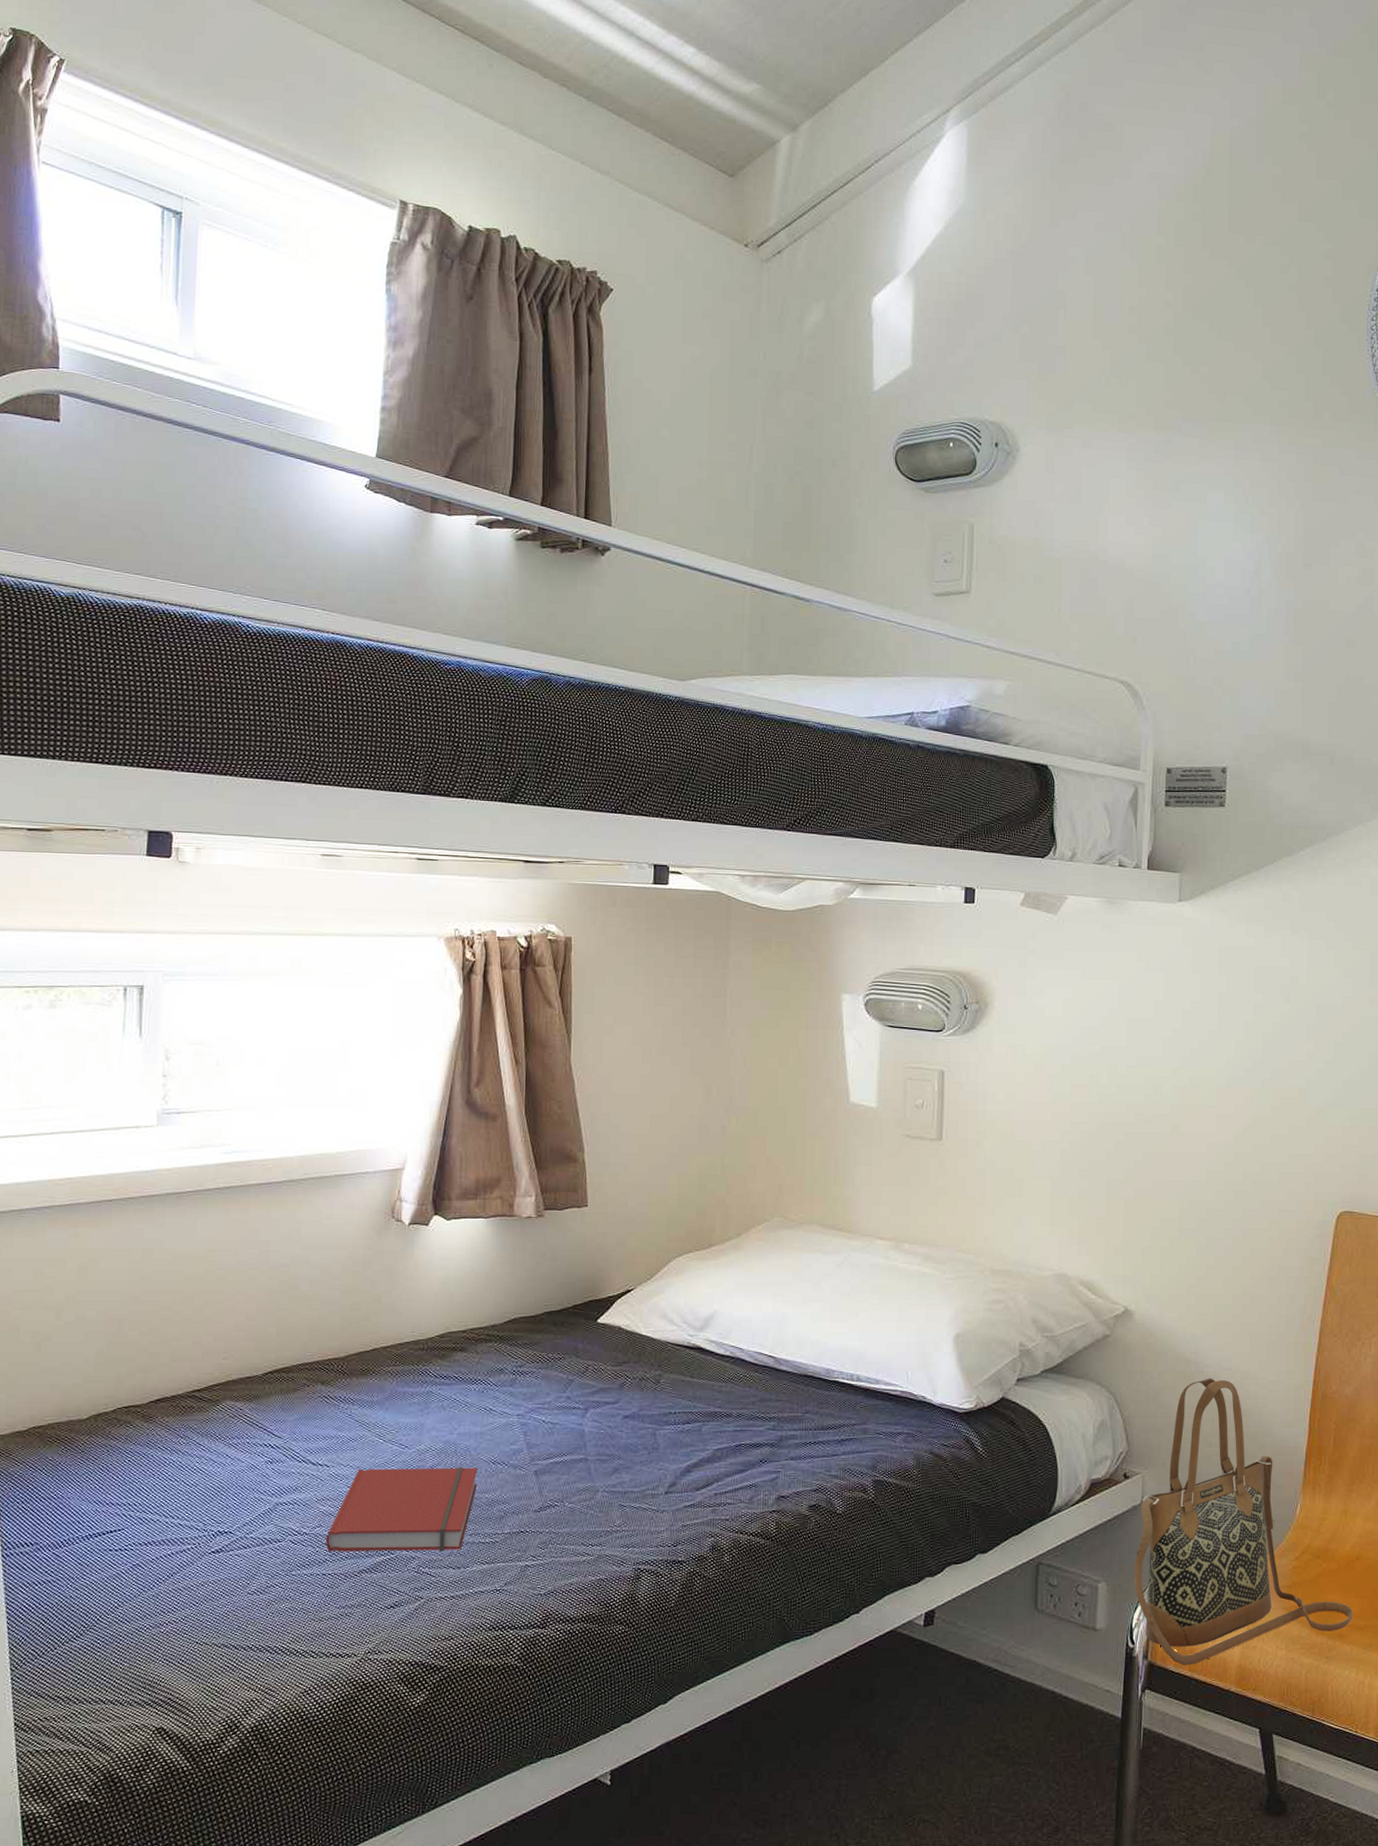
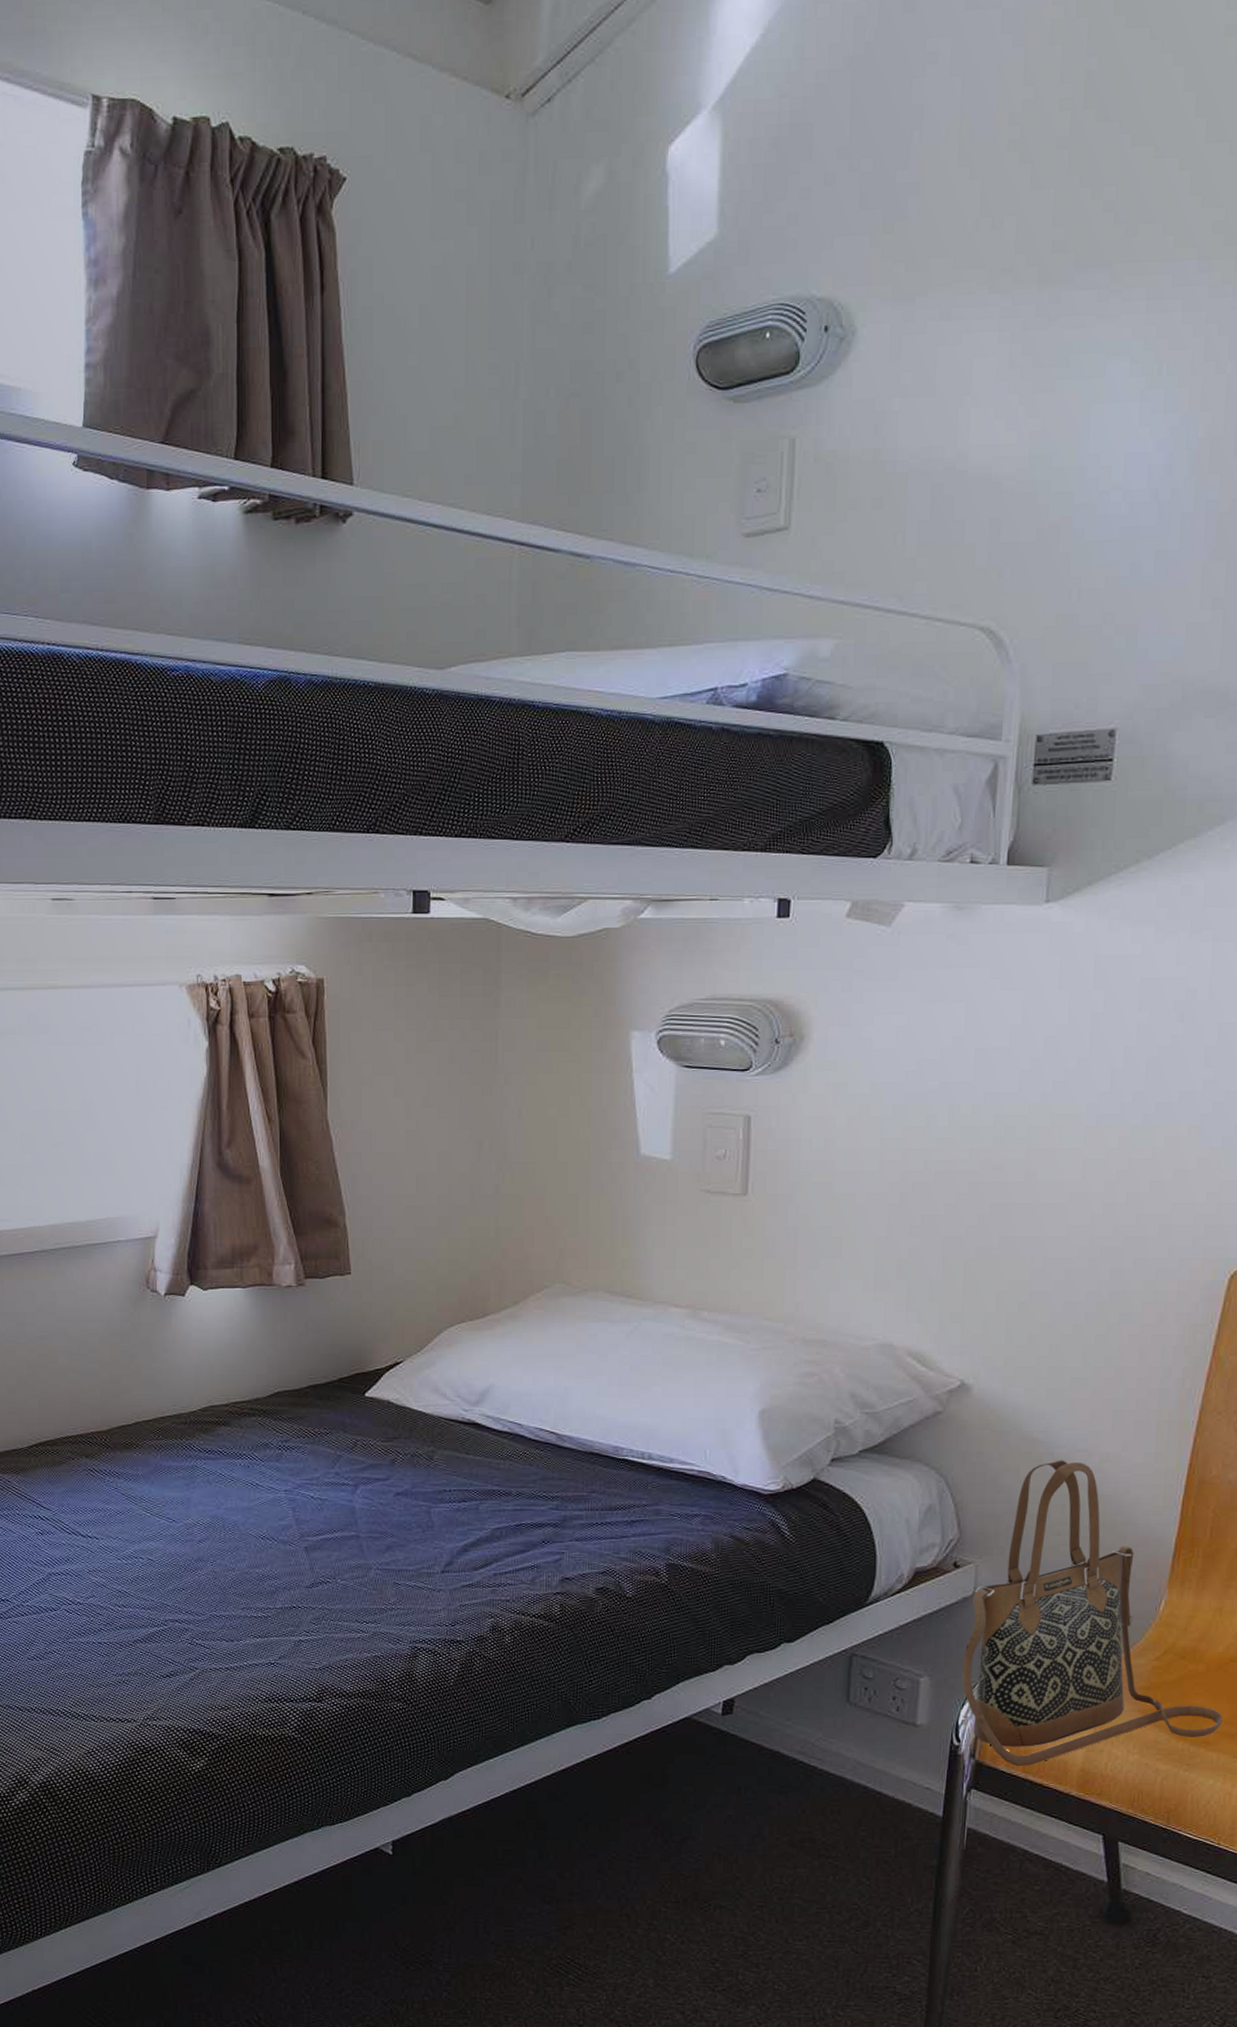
book: present [326,1466,478,1552] -> none [100,1541,248,1624]

